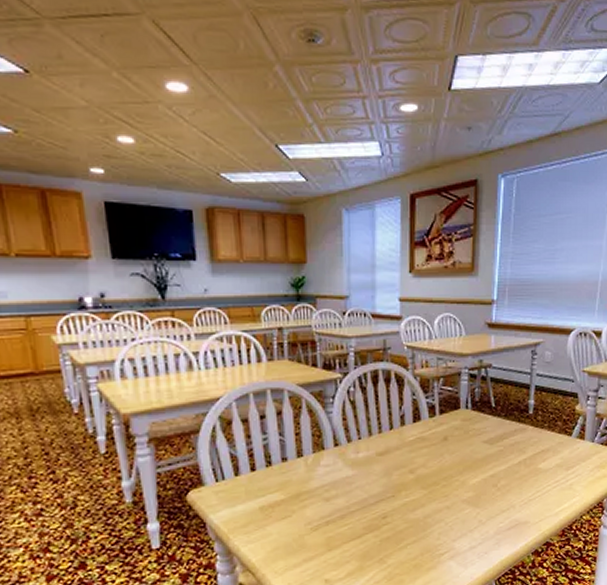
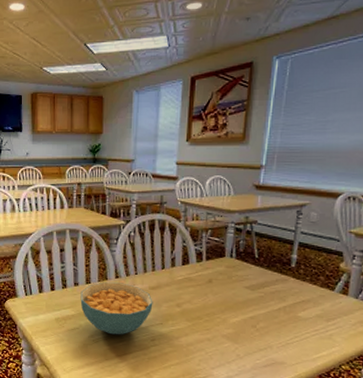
cereal bowl: none [290,451,382,518] -> present [80,282,153,335]

